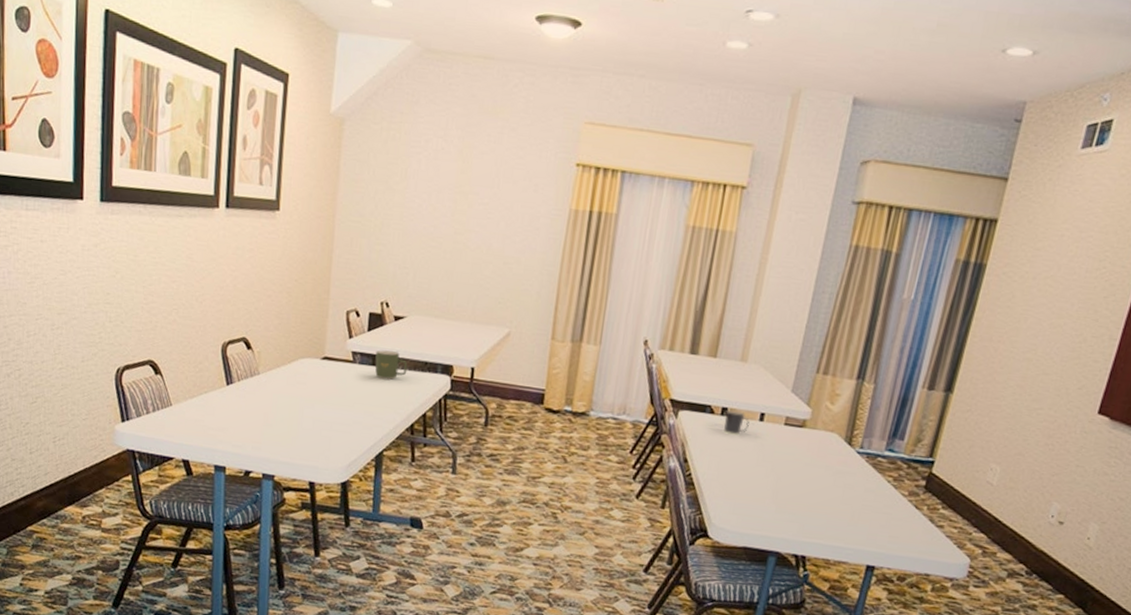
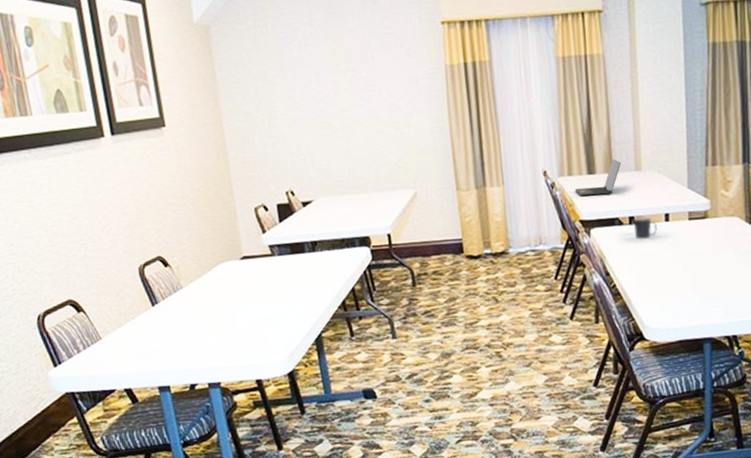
mug: present [375,350,408,380] -> none [292,236,327,265]
laptop: none [672,343,727,380] -> present [574,158,621,197]

